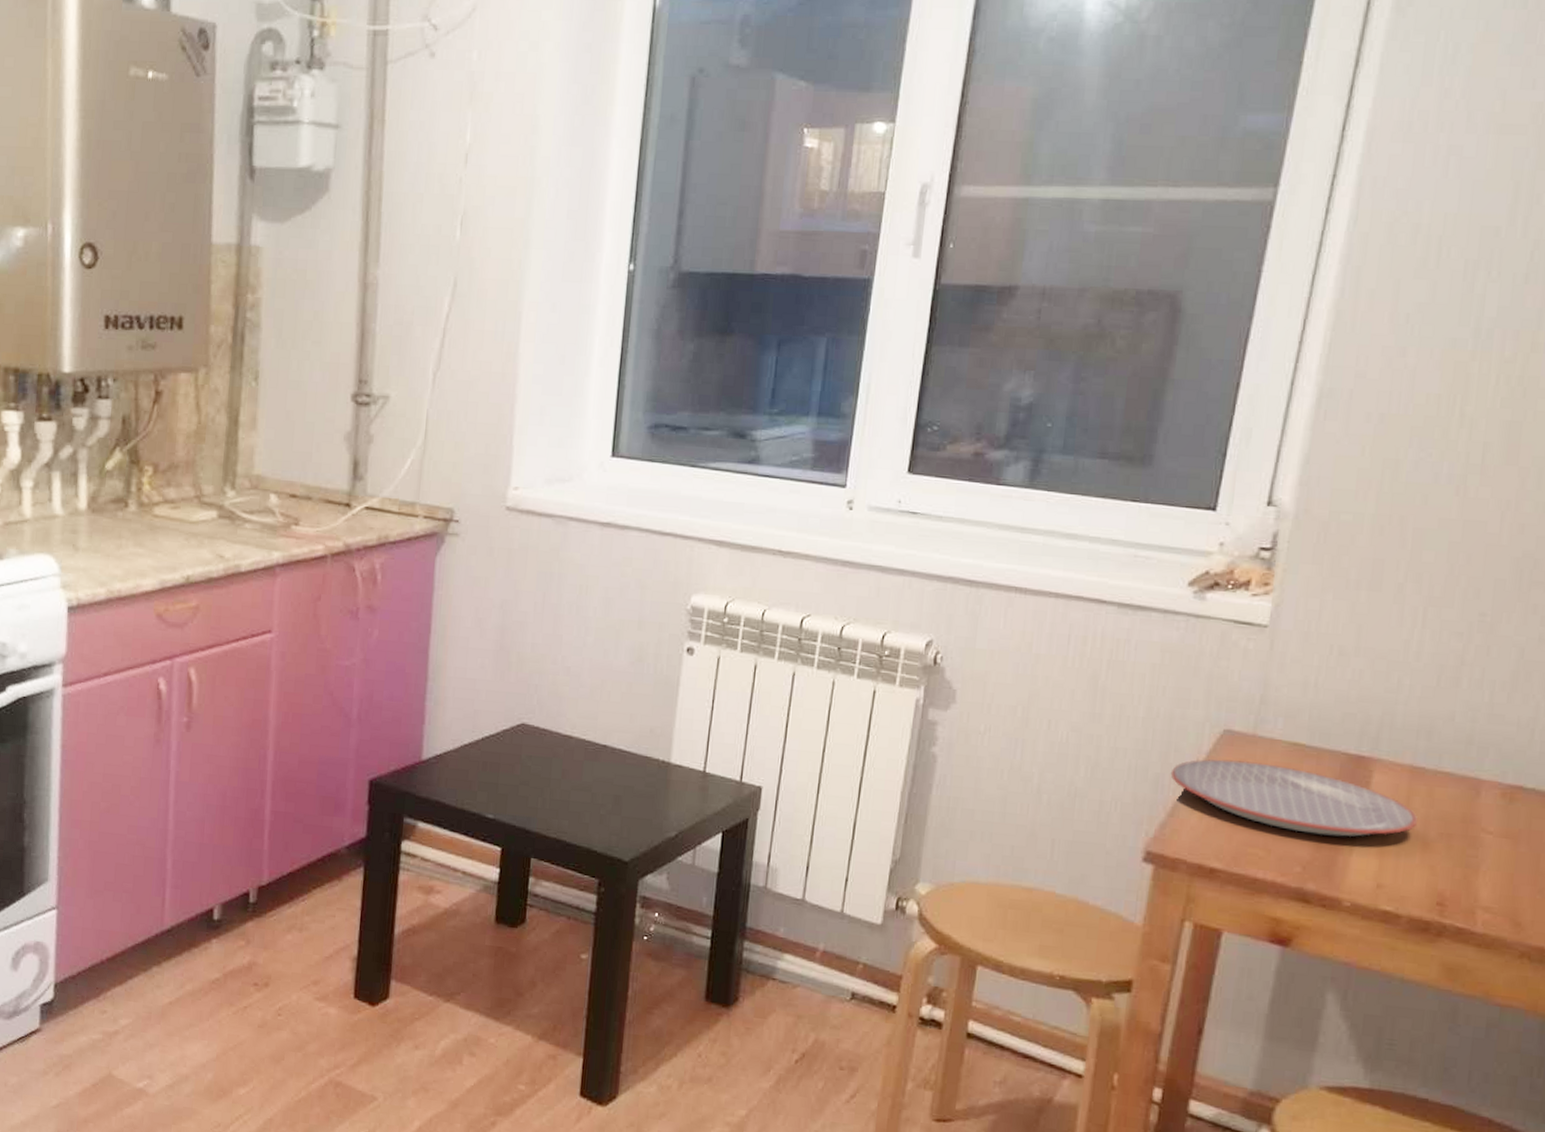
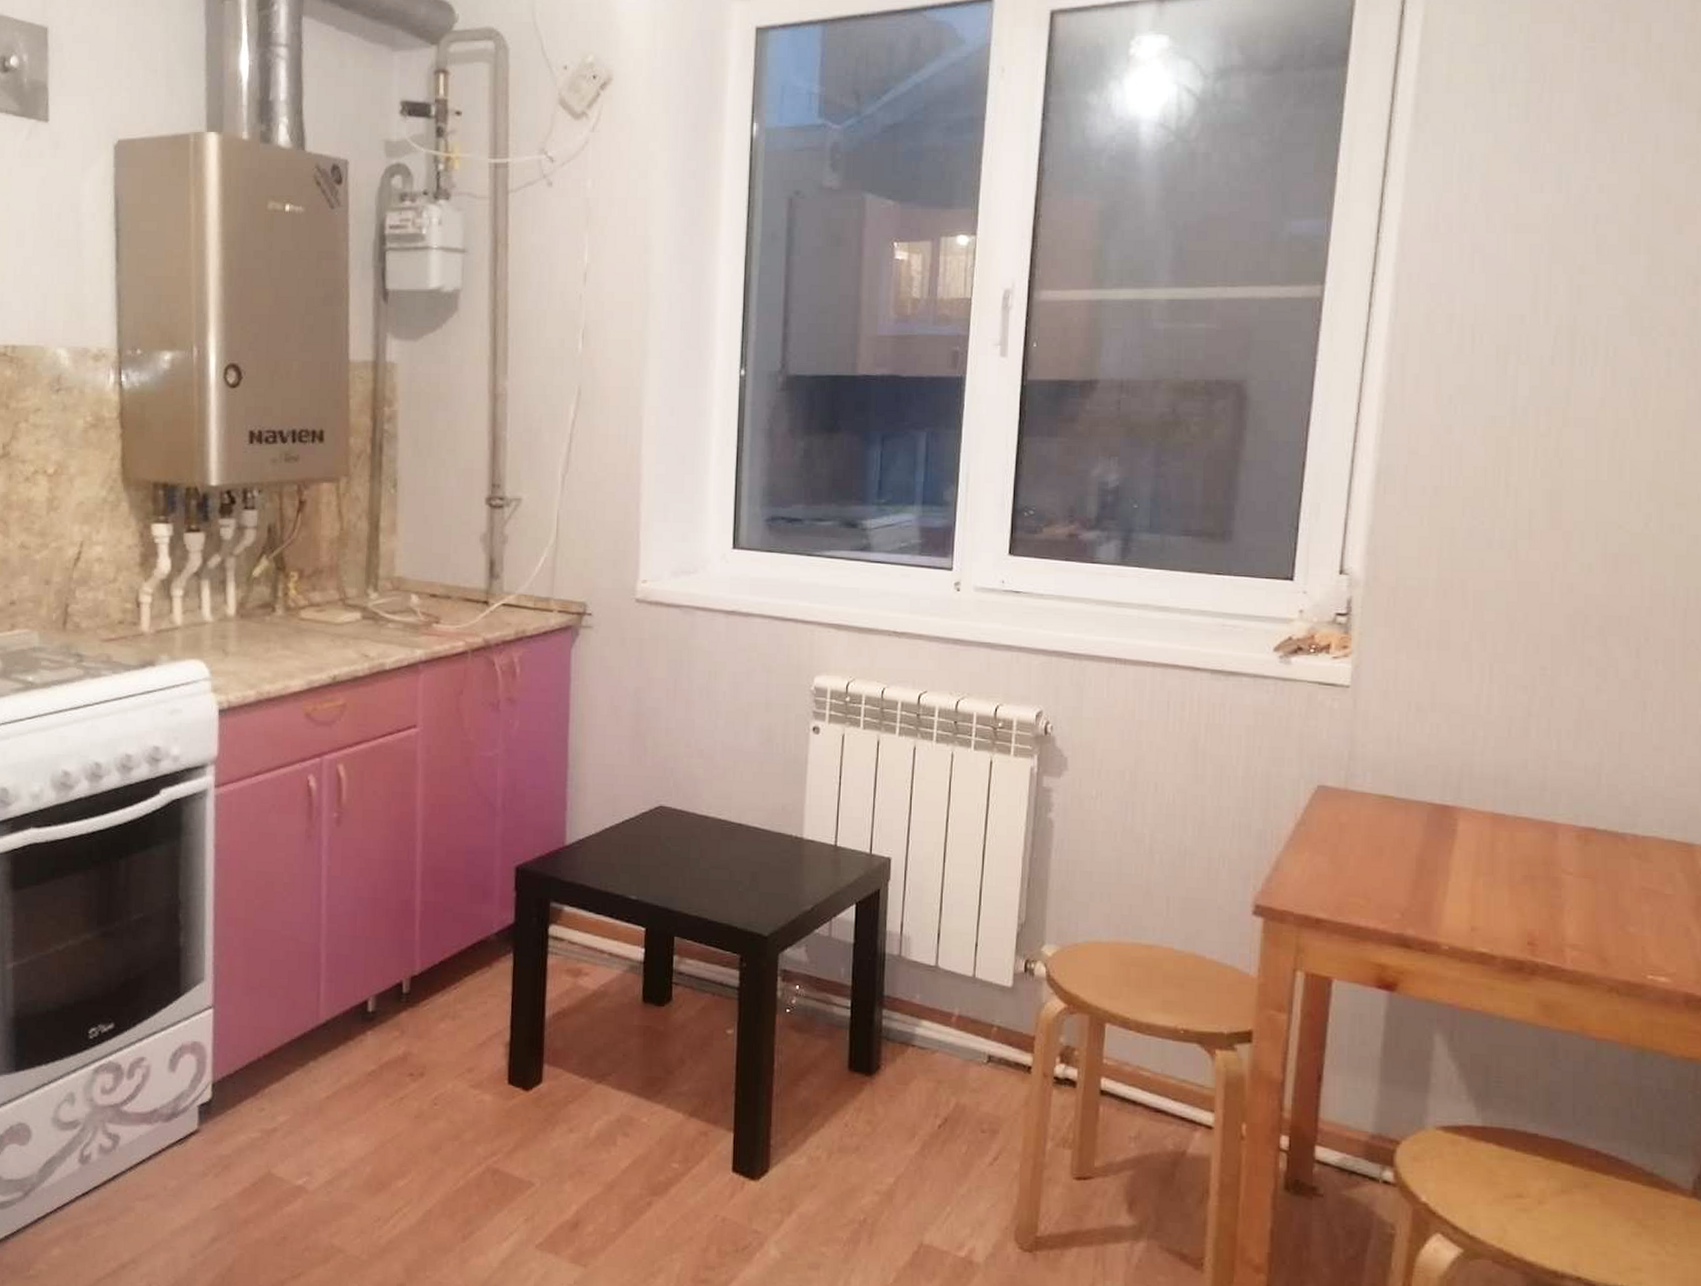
plate: present [1170,759,1417,837] -> none [1272,814,1502,883]

